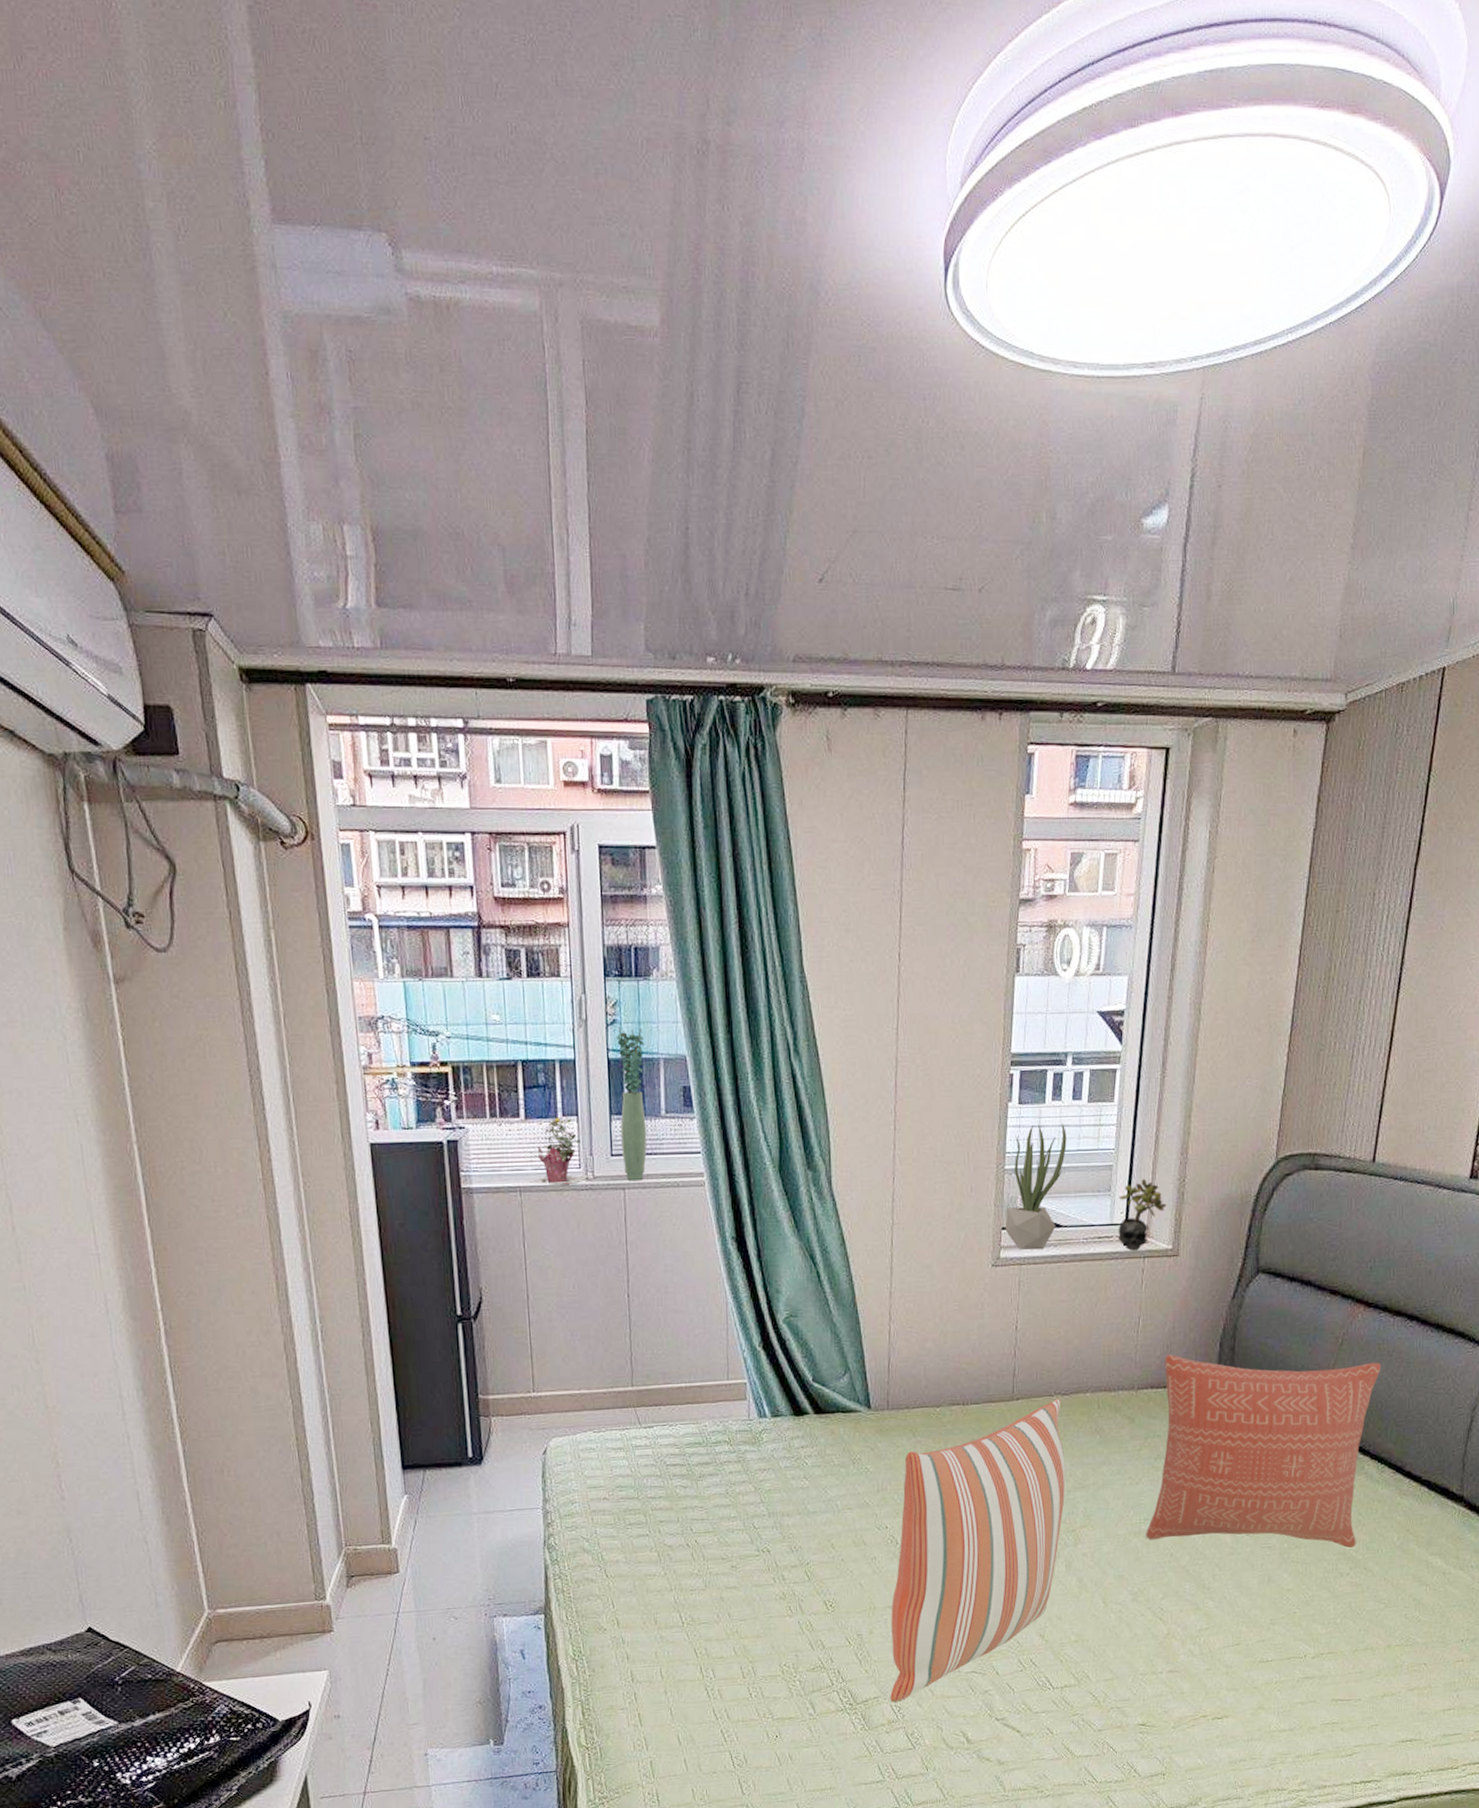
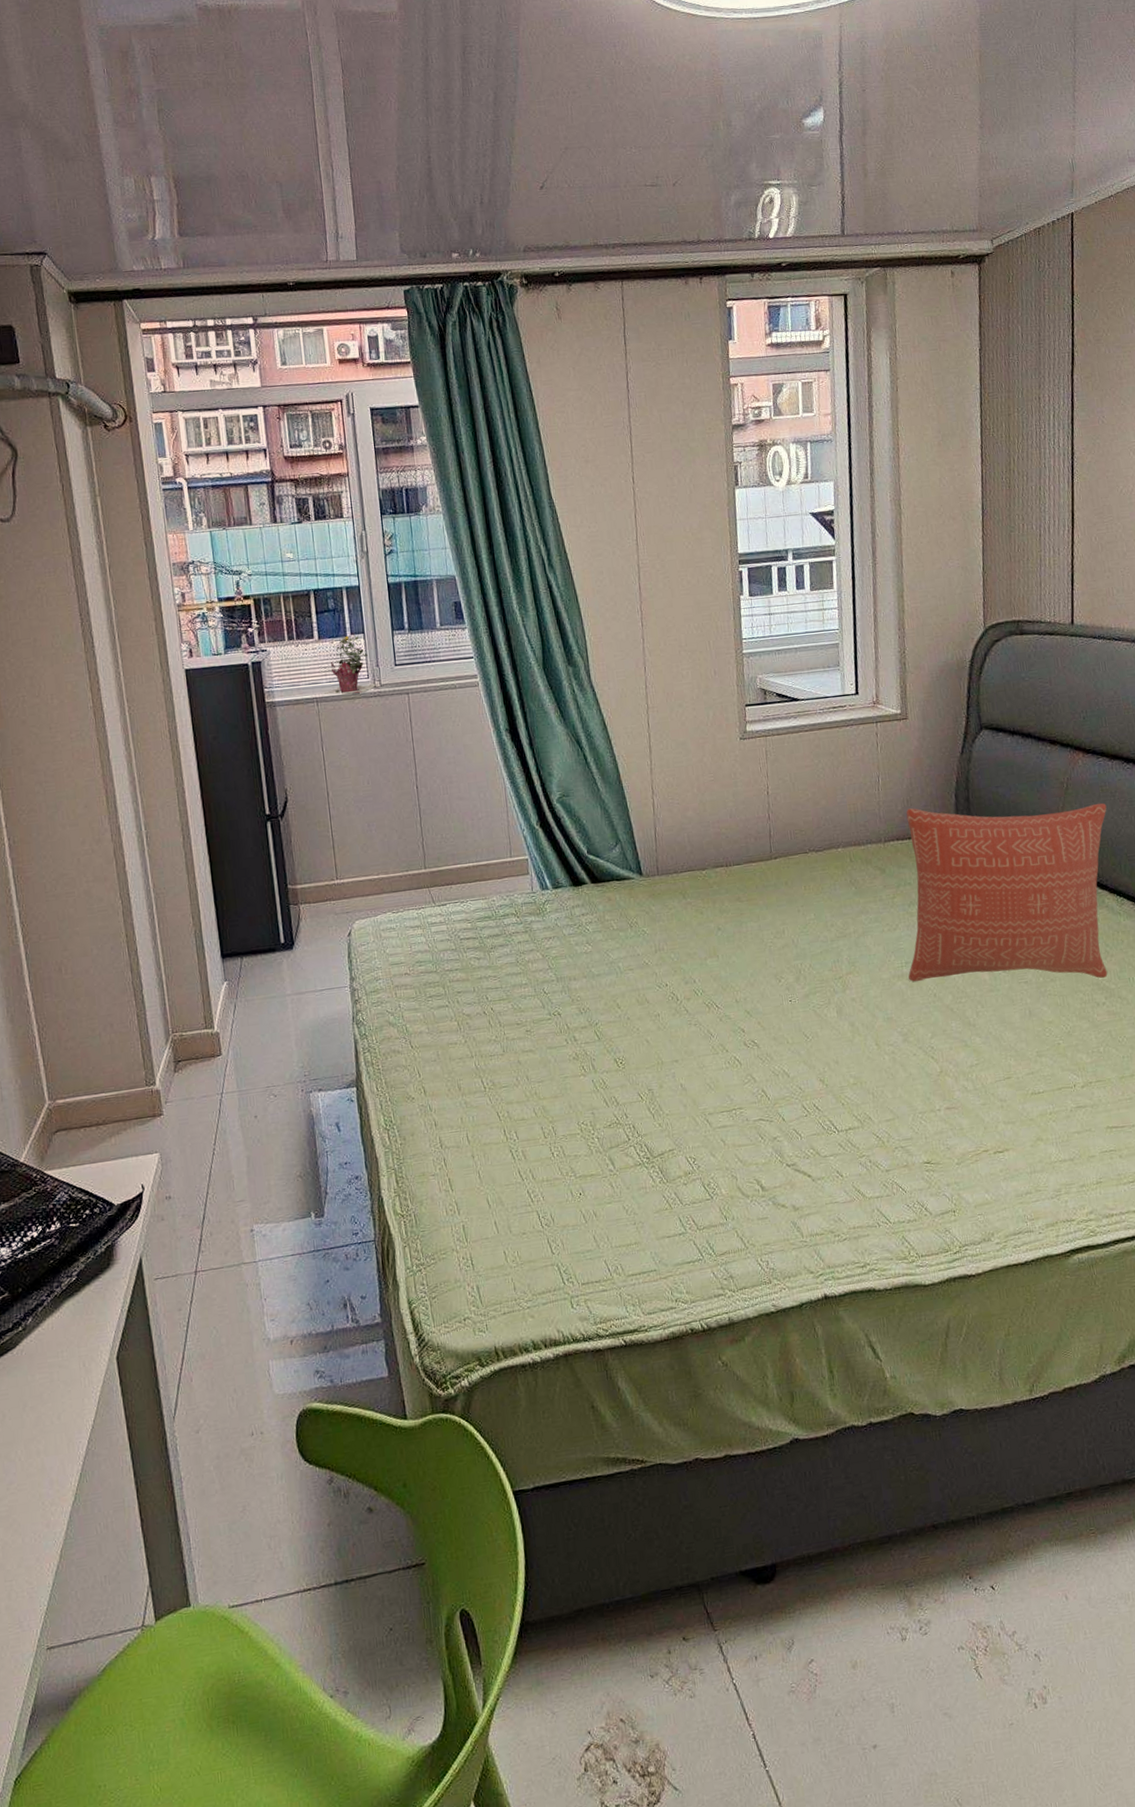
vase: present [616,1027,647,1181] -> none [393,555,426,687]
pillow: present [890,1398,1066,1702] -> none [677,855,829,1154]
potted plant: present [1005,1123,1067,1250] -> none [747,610,796,723]
succulent plant: present [1118,1178,1167,1252] -> none [847,652,891,718]

